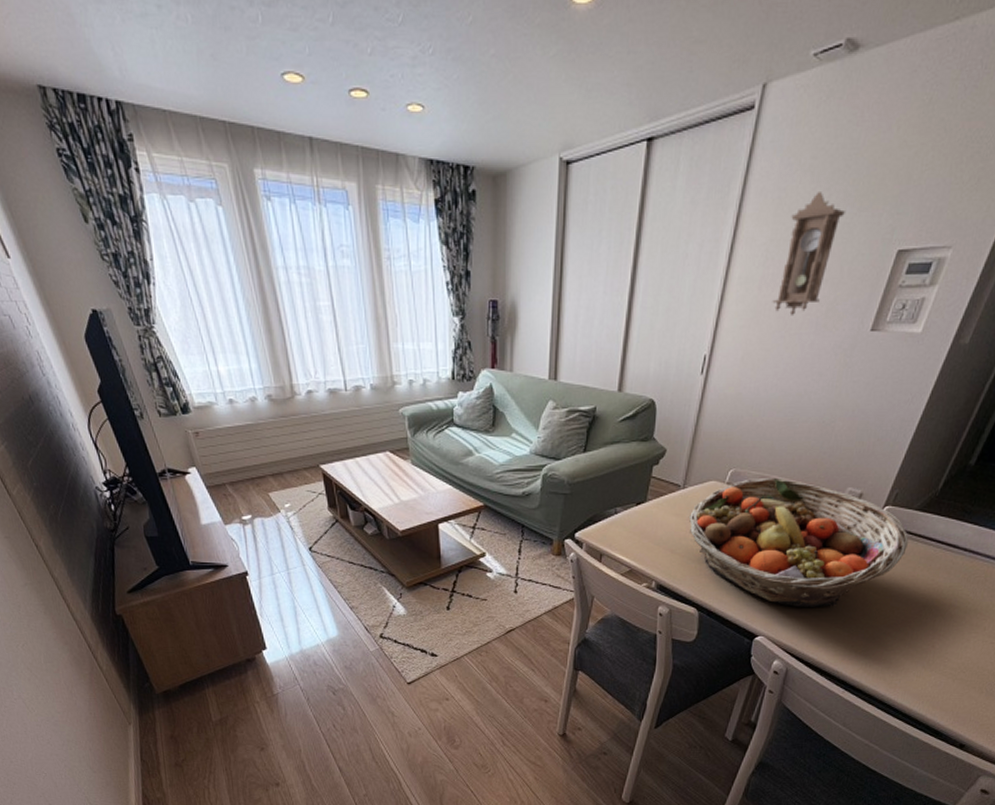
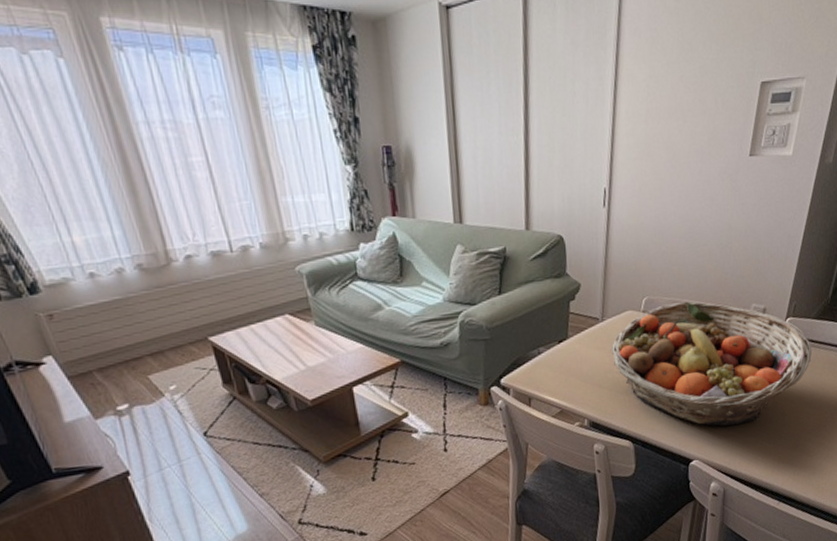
pendulum clock: present [772,192,845,316] -> none [659,31,711,147]

